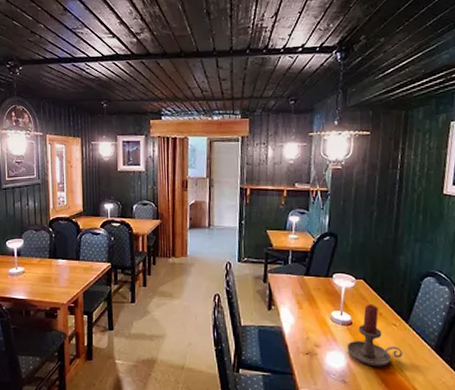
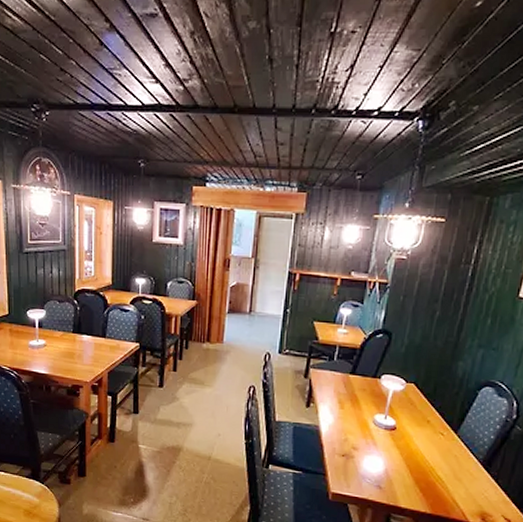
candle holder: present [347,304,403,367] -> none [387,410,447,476]

